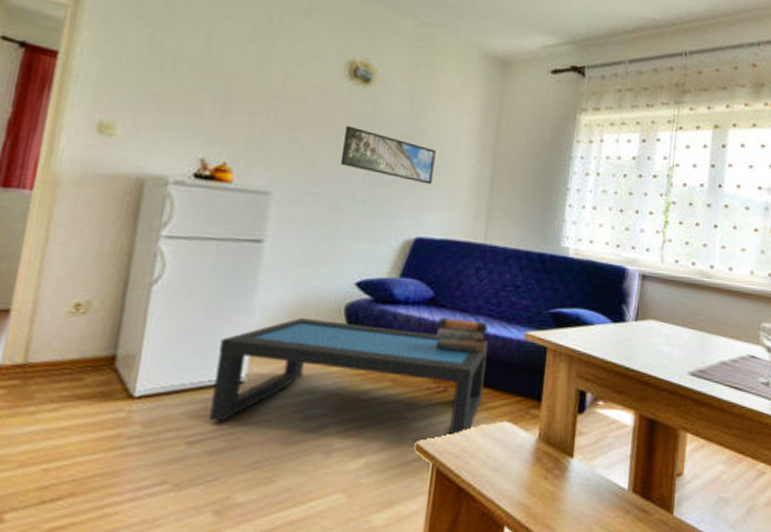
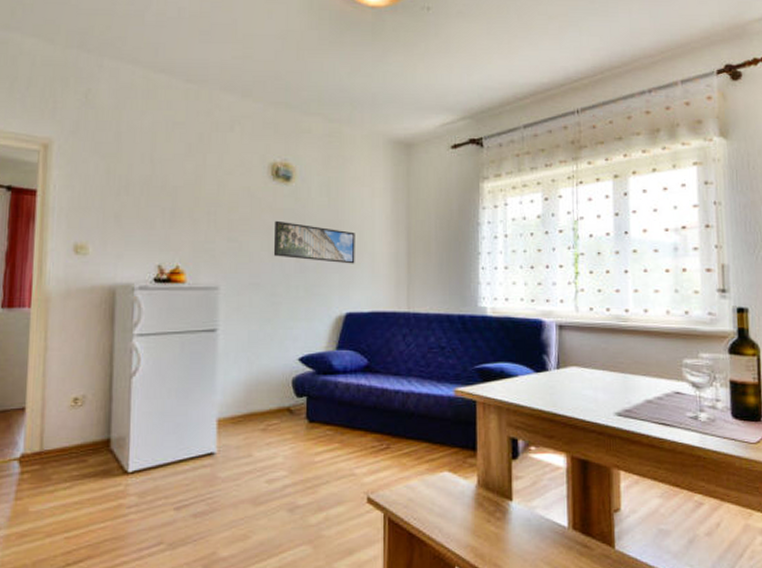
coffee table: present [209,318,489,435] -> none [190,394,423,489]
book stack: present [435,318,488,353] -> none [373,382,420,411]

